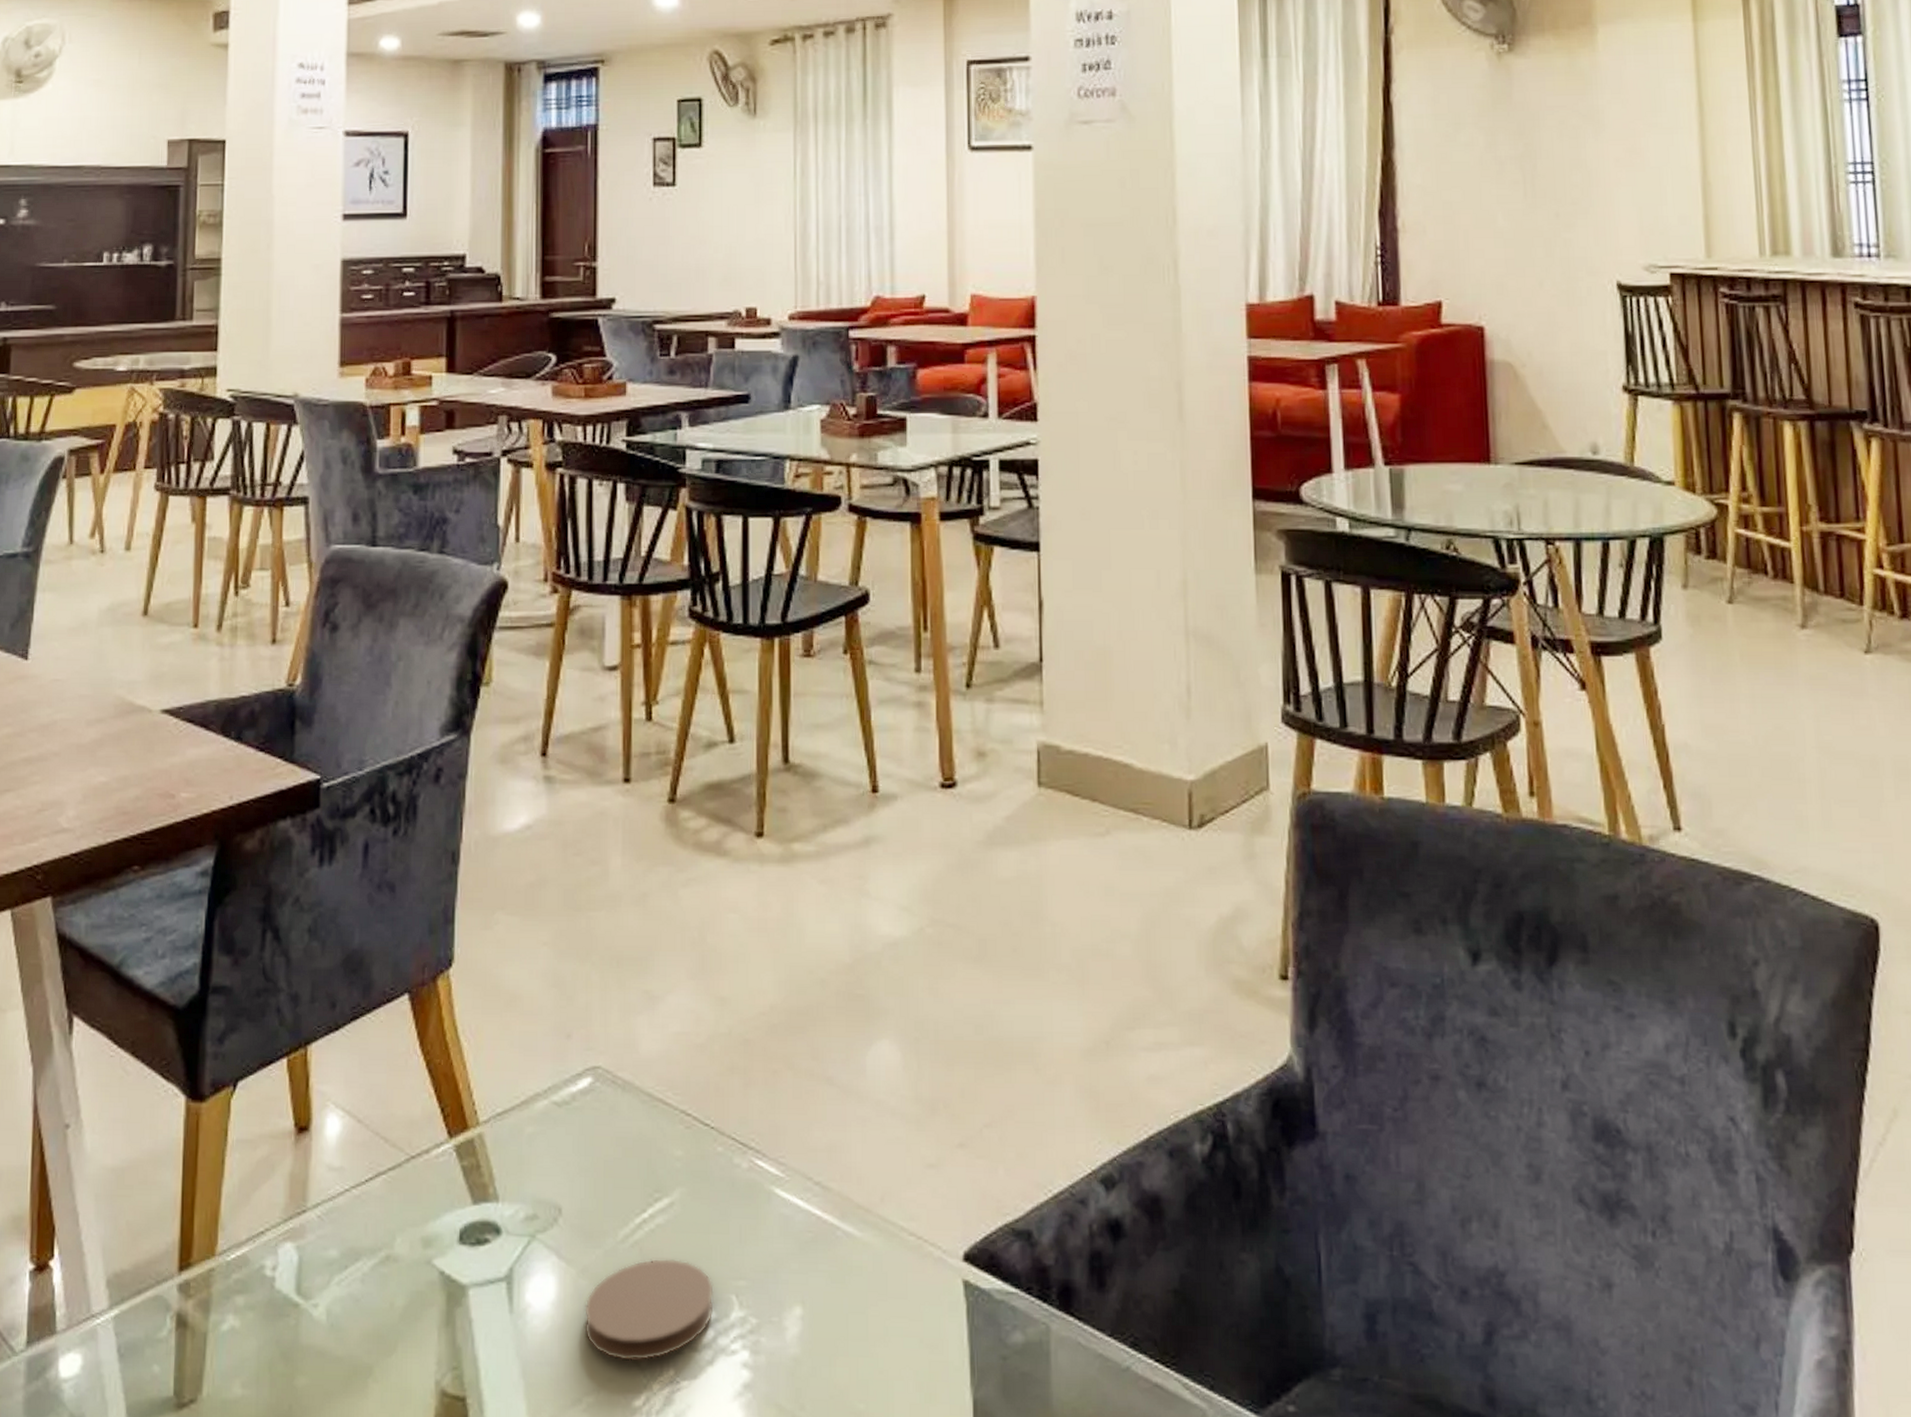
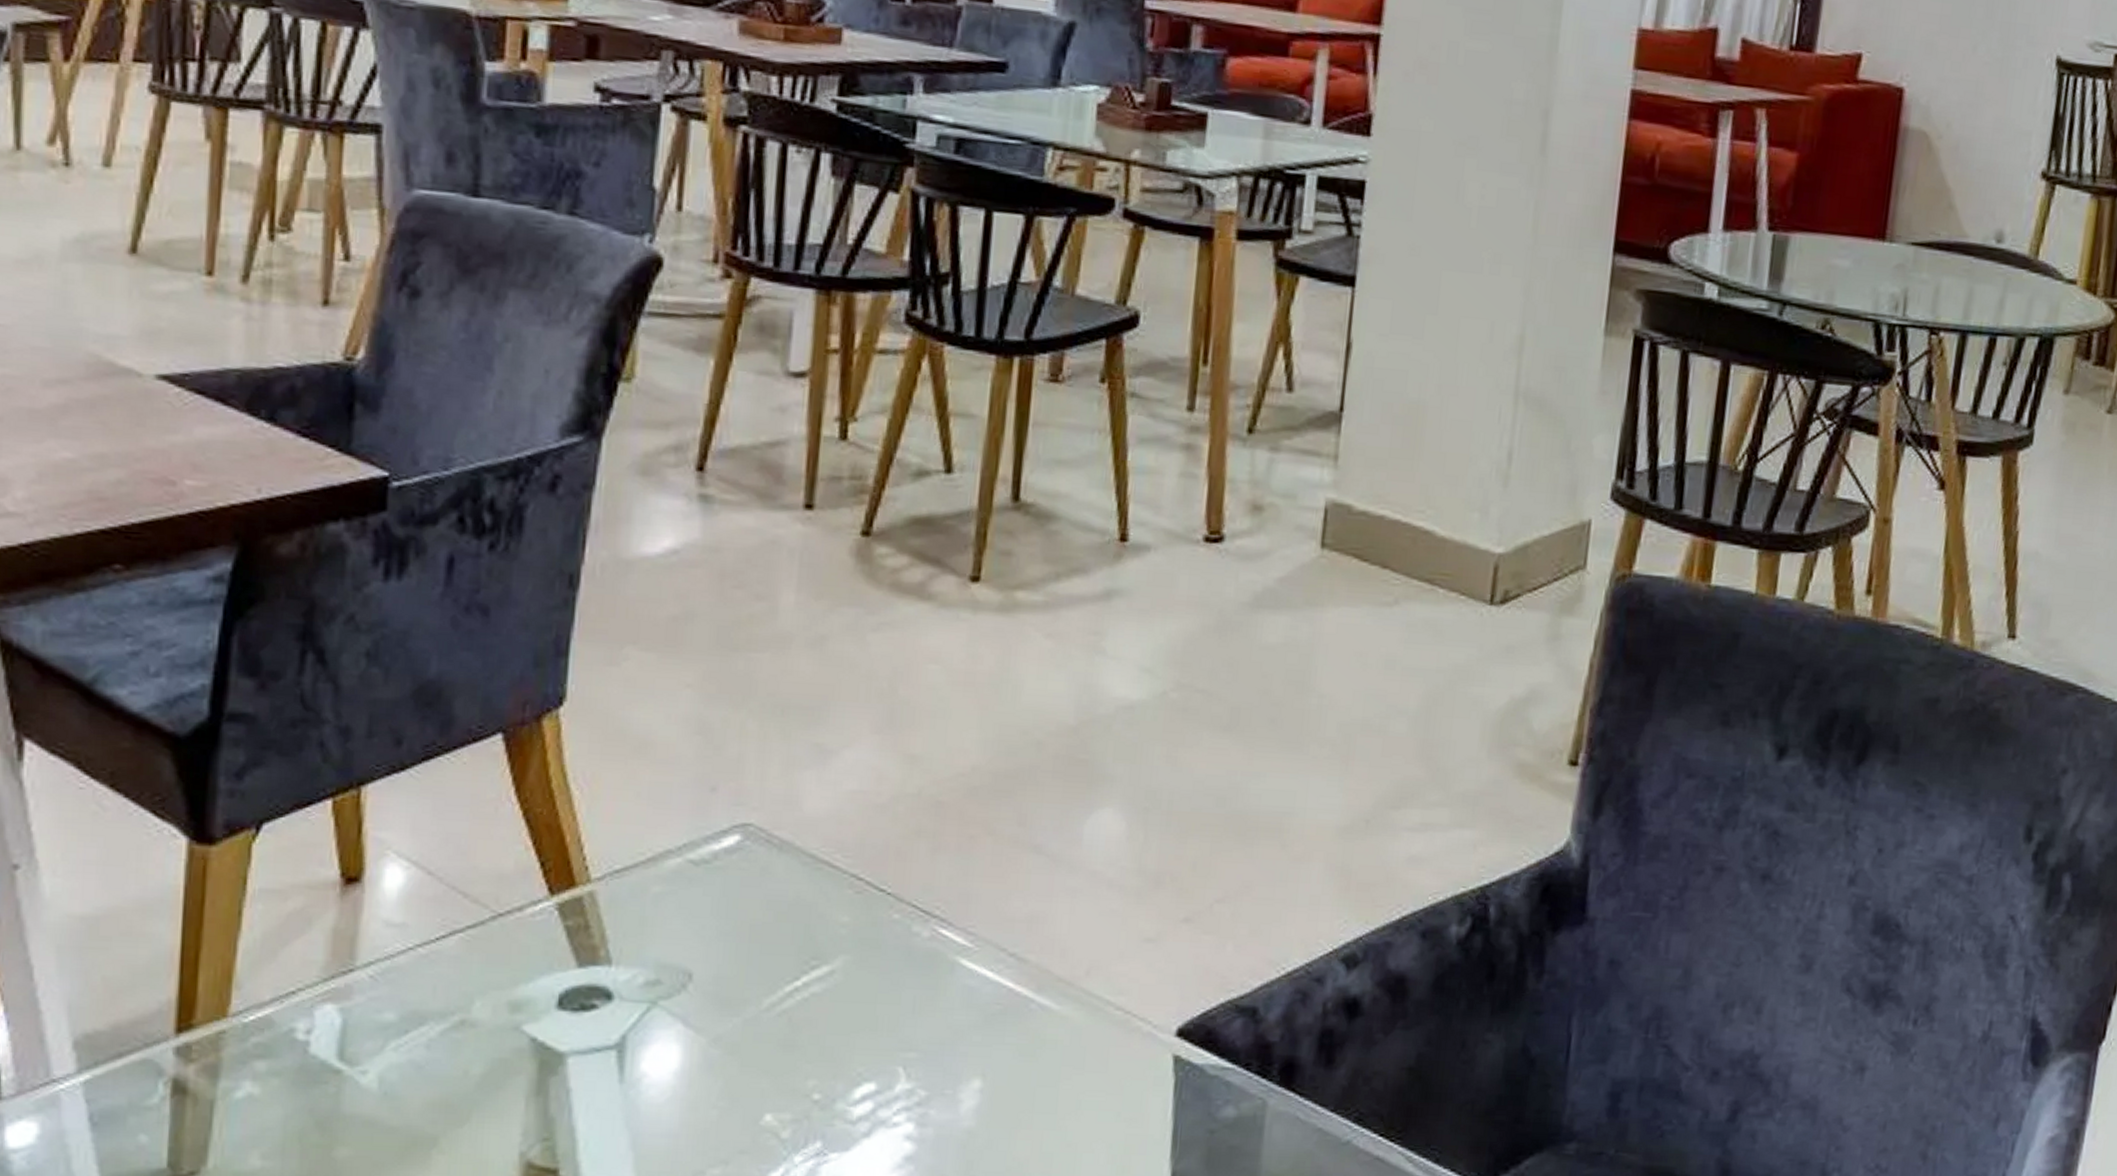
coaster: present [584,1258,714,1361] -> none [713,1027,877,1133]

